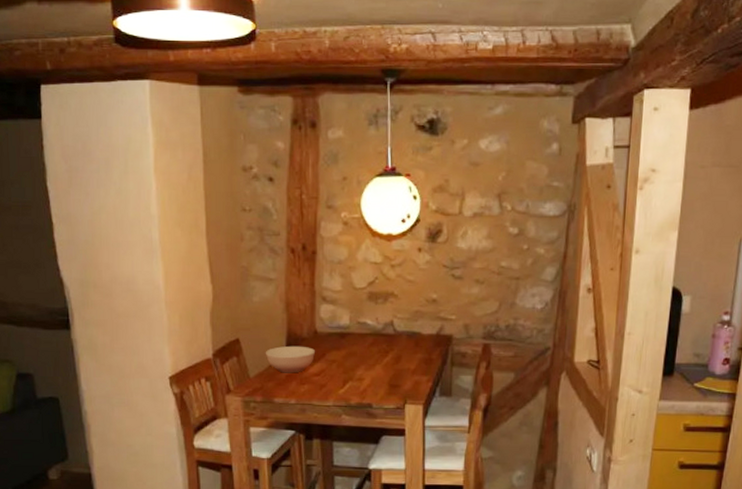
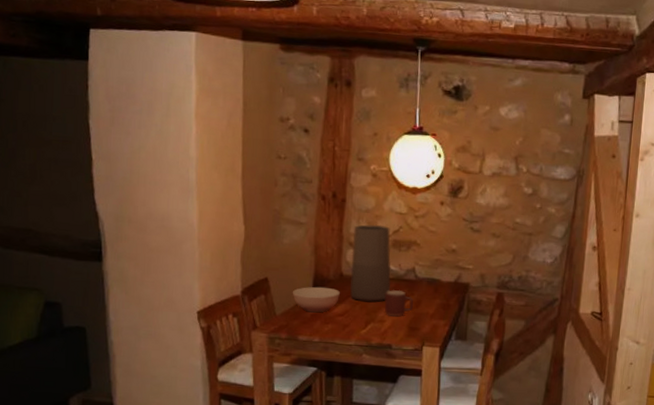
vase: none [325,276,368,360] -> present [350,224,391,302]
mug: none [362,345,393,374] -> present [384,289,413,317]

